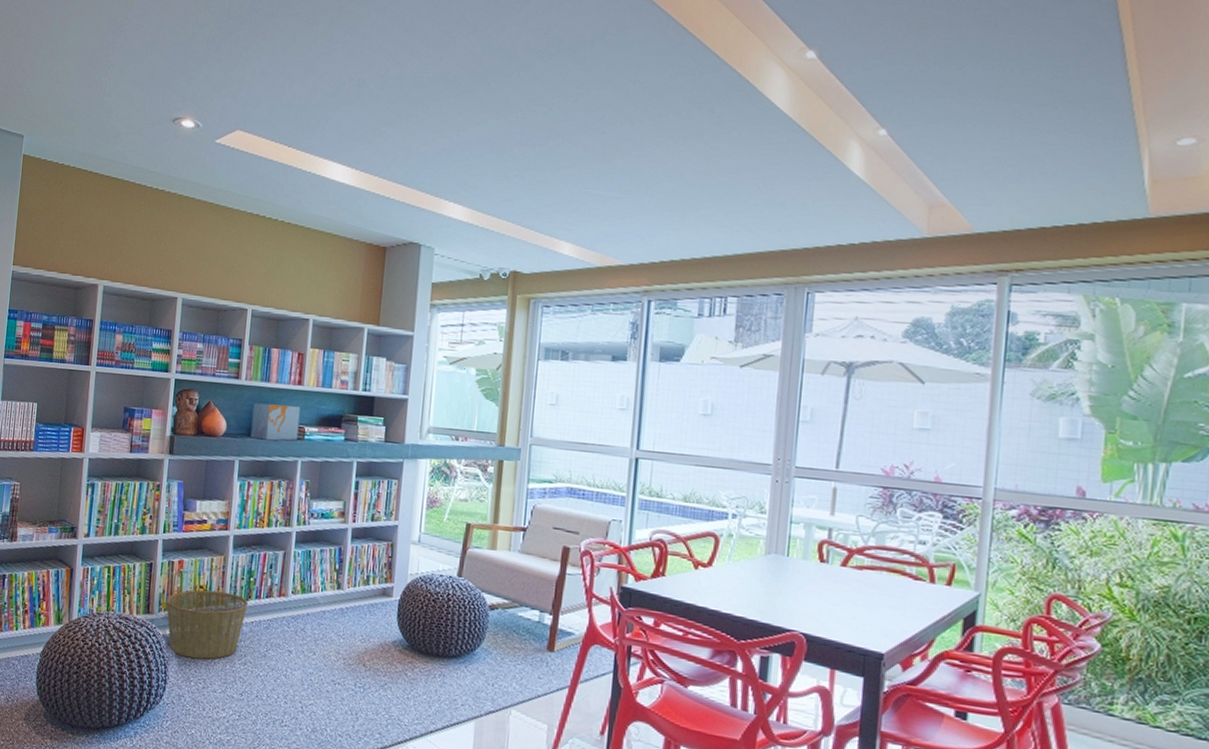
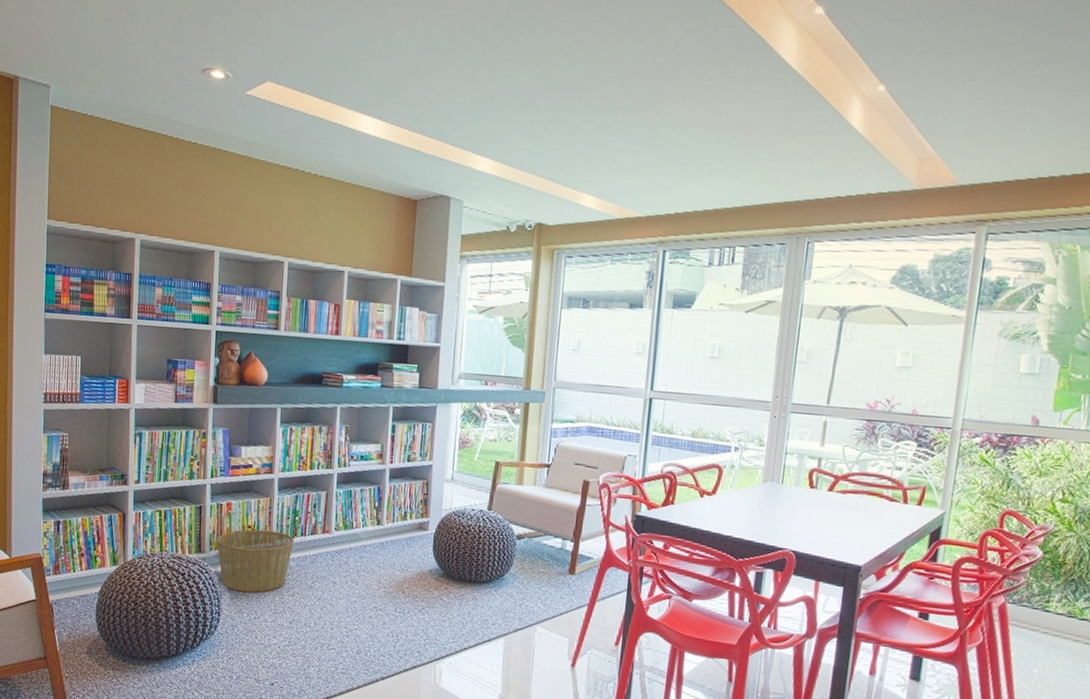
decorative box: present [251,403,301,442] -> none [291,352,338,389]

